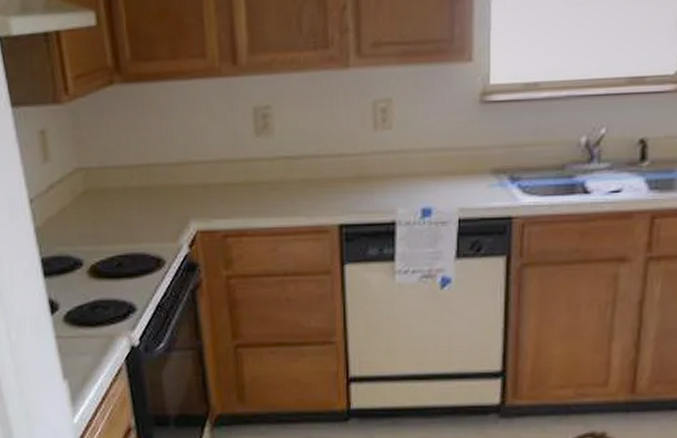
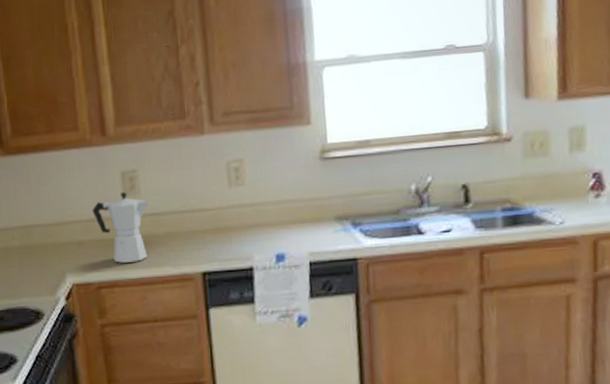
moka pot: none [220,130,285,210] -> present [92,191,151,263]

